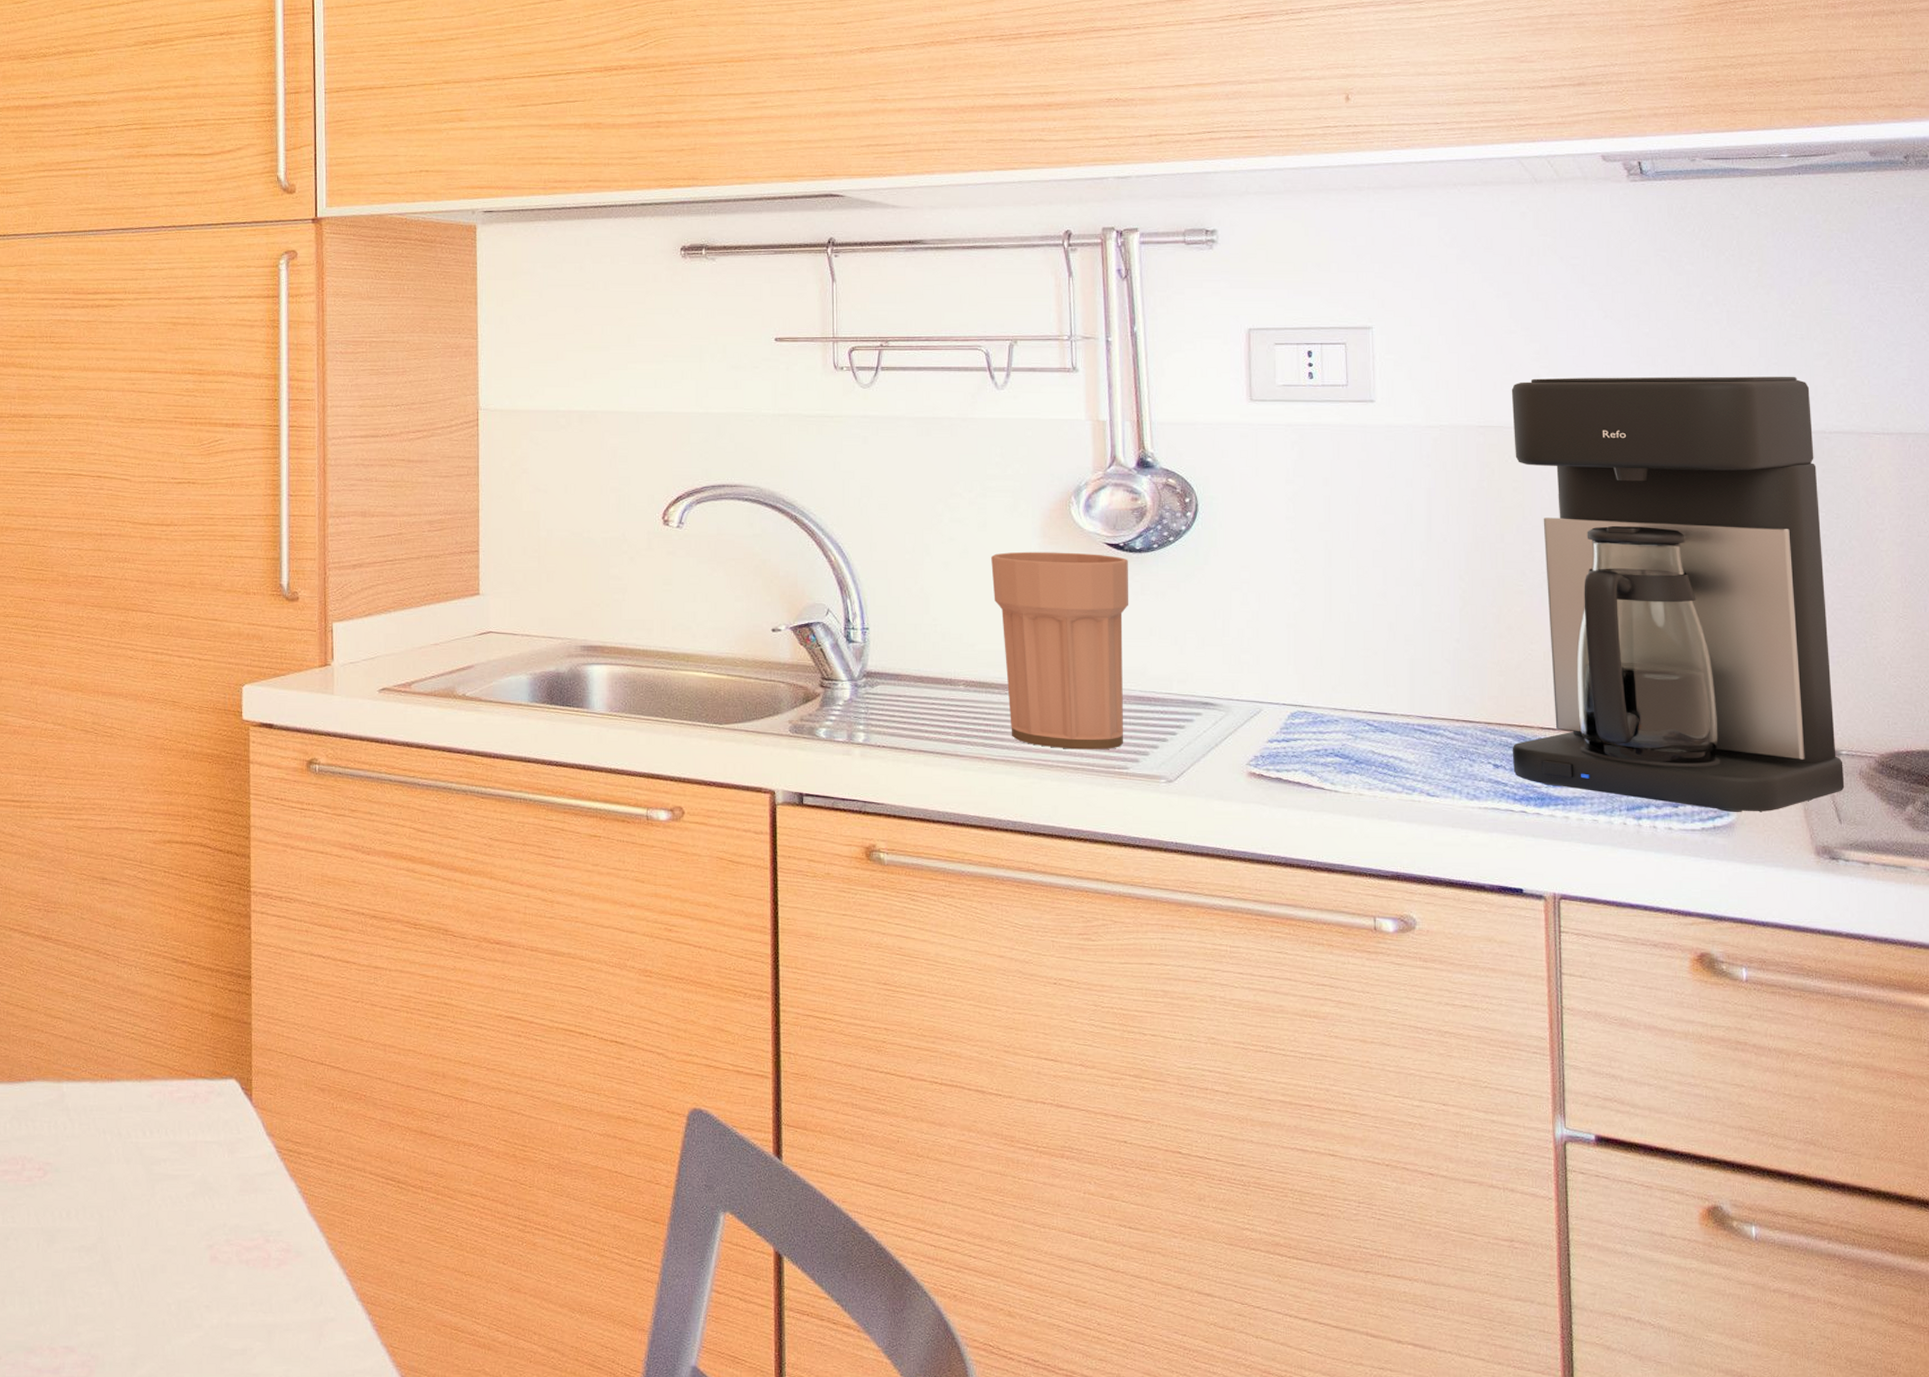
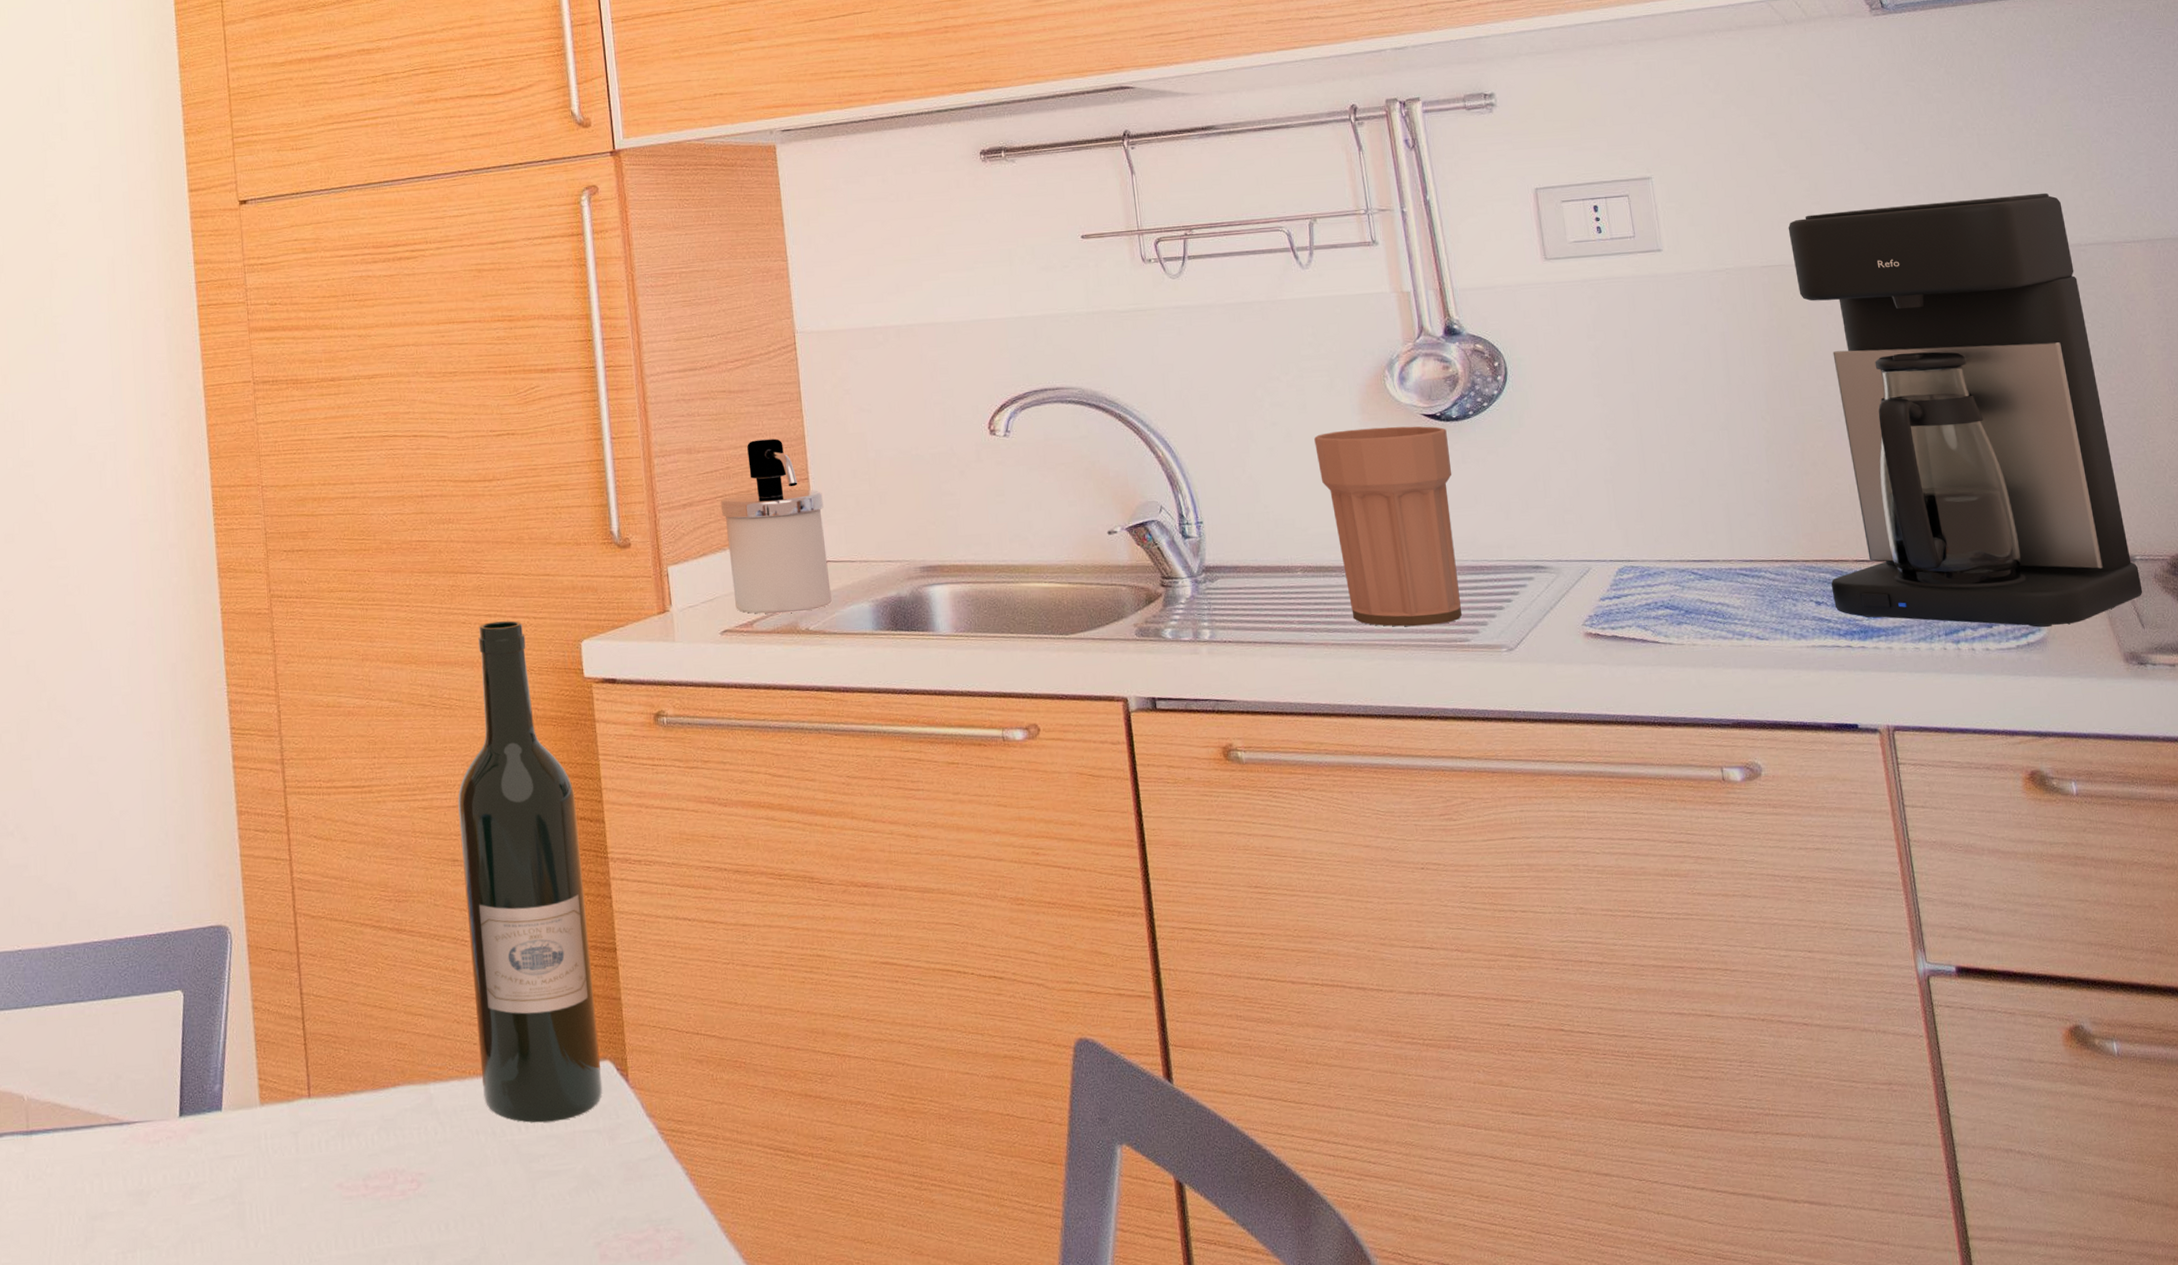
wine bottle: none [111,659,227,1130] -> present [457,620,603,1123]
soap dispenser: none [390,509,491,678] -> present [720,438,832,614]

